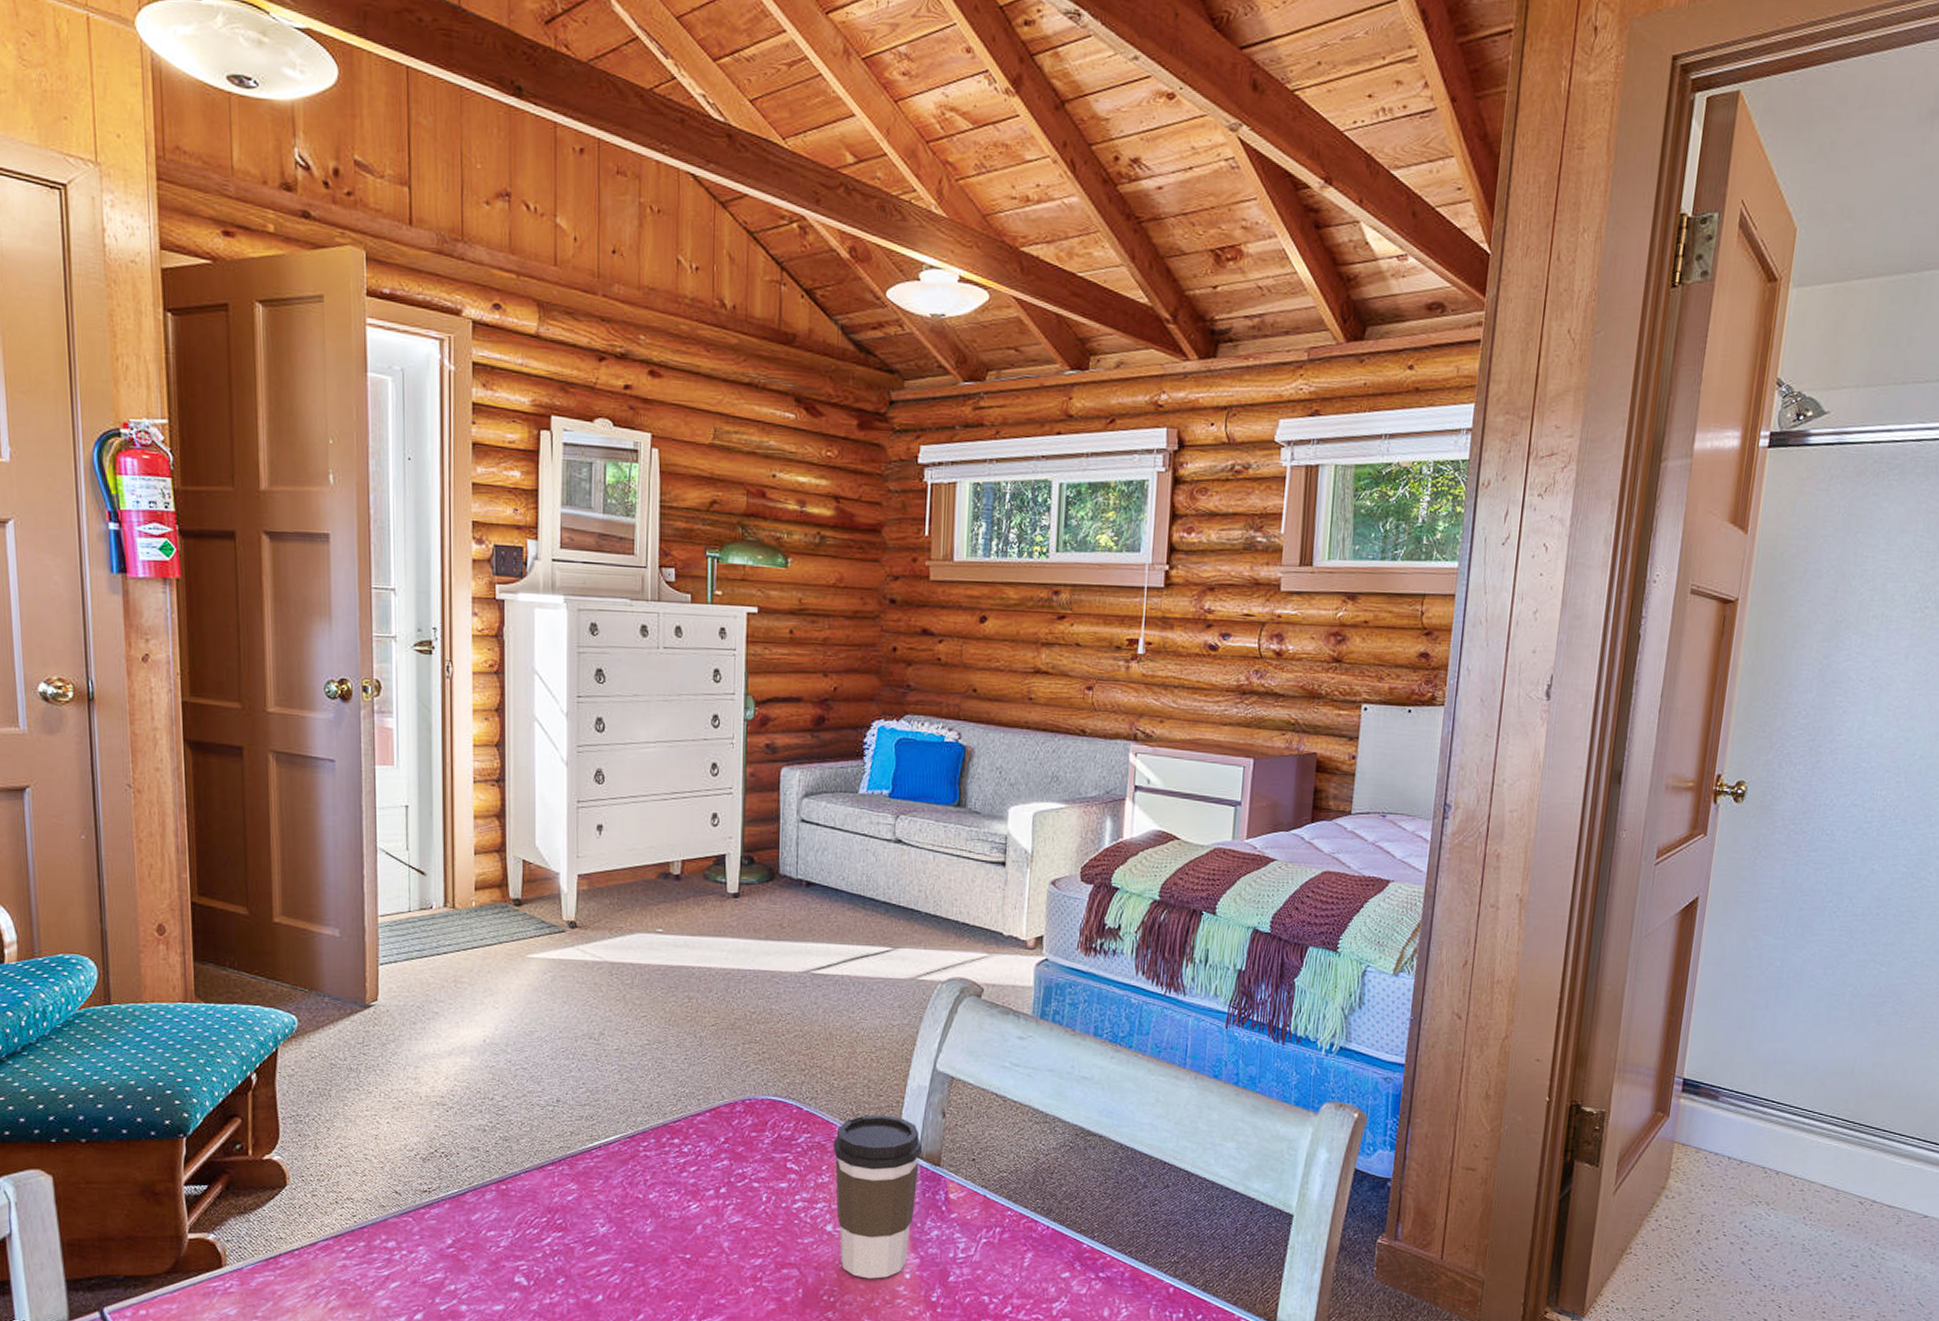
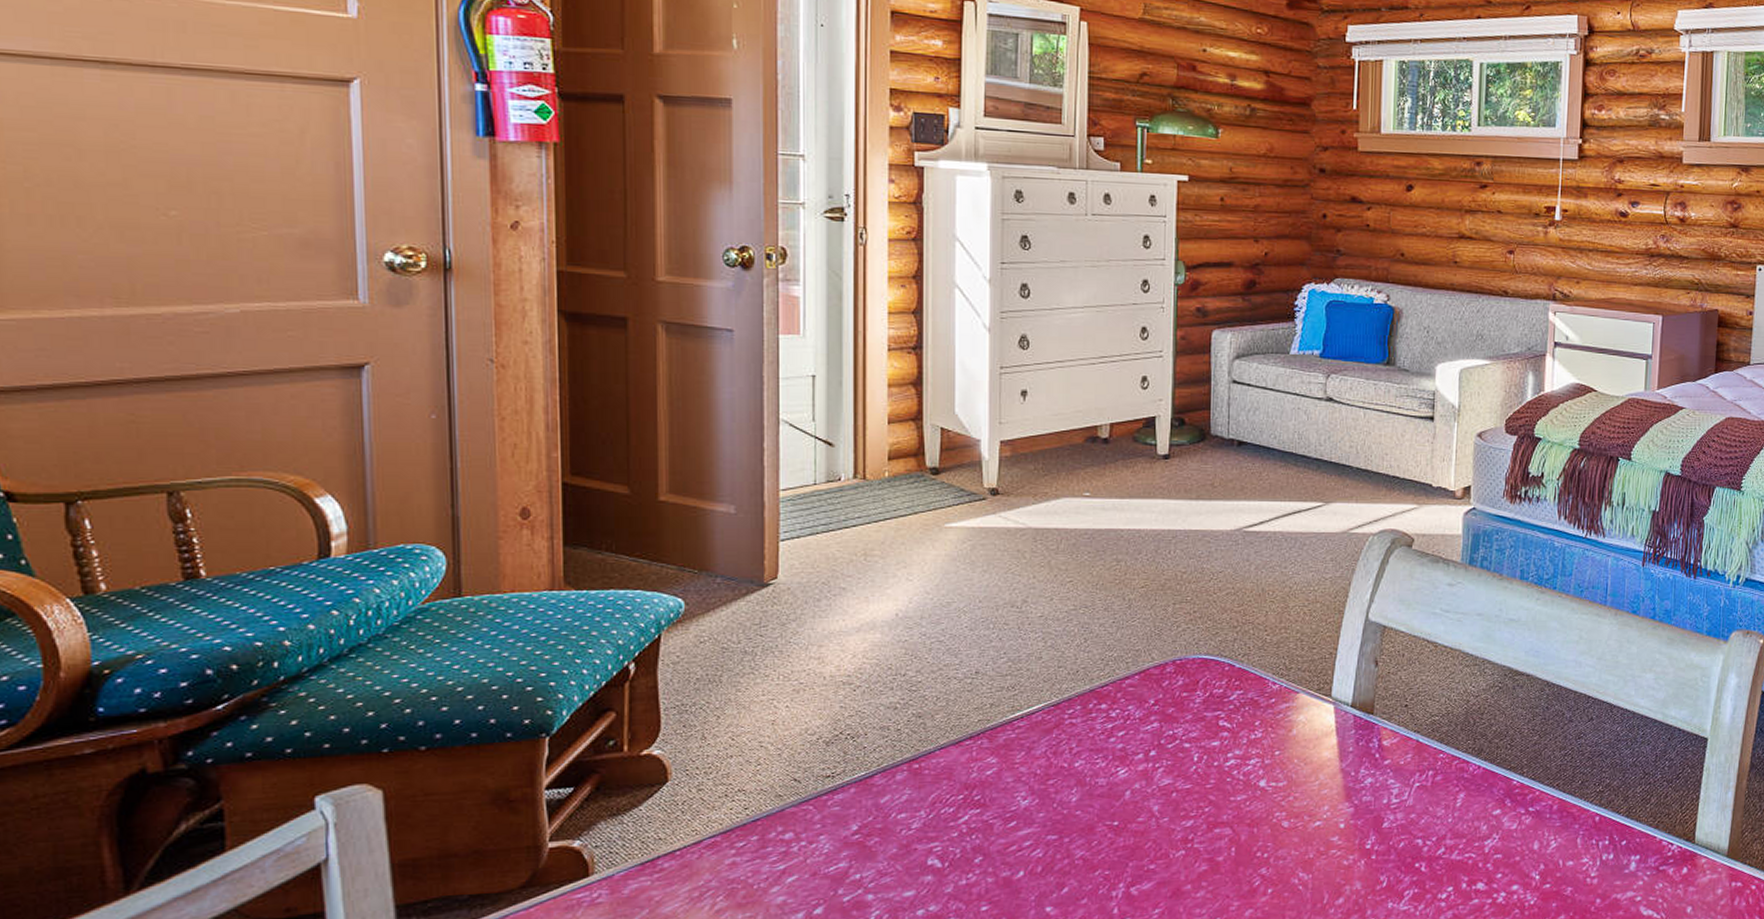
coffee cup: present [833,1114,923,1279] -> none [1266,667,1356,832]

